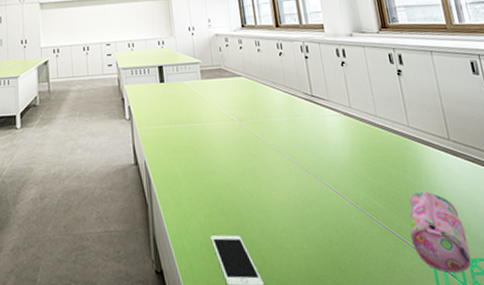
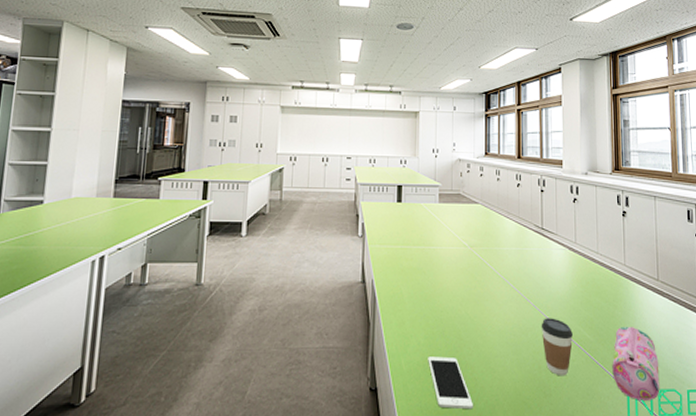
coffee cup: none [325,187,364,250] -> present [541,318,573,376]

